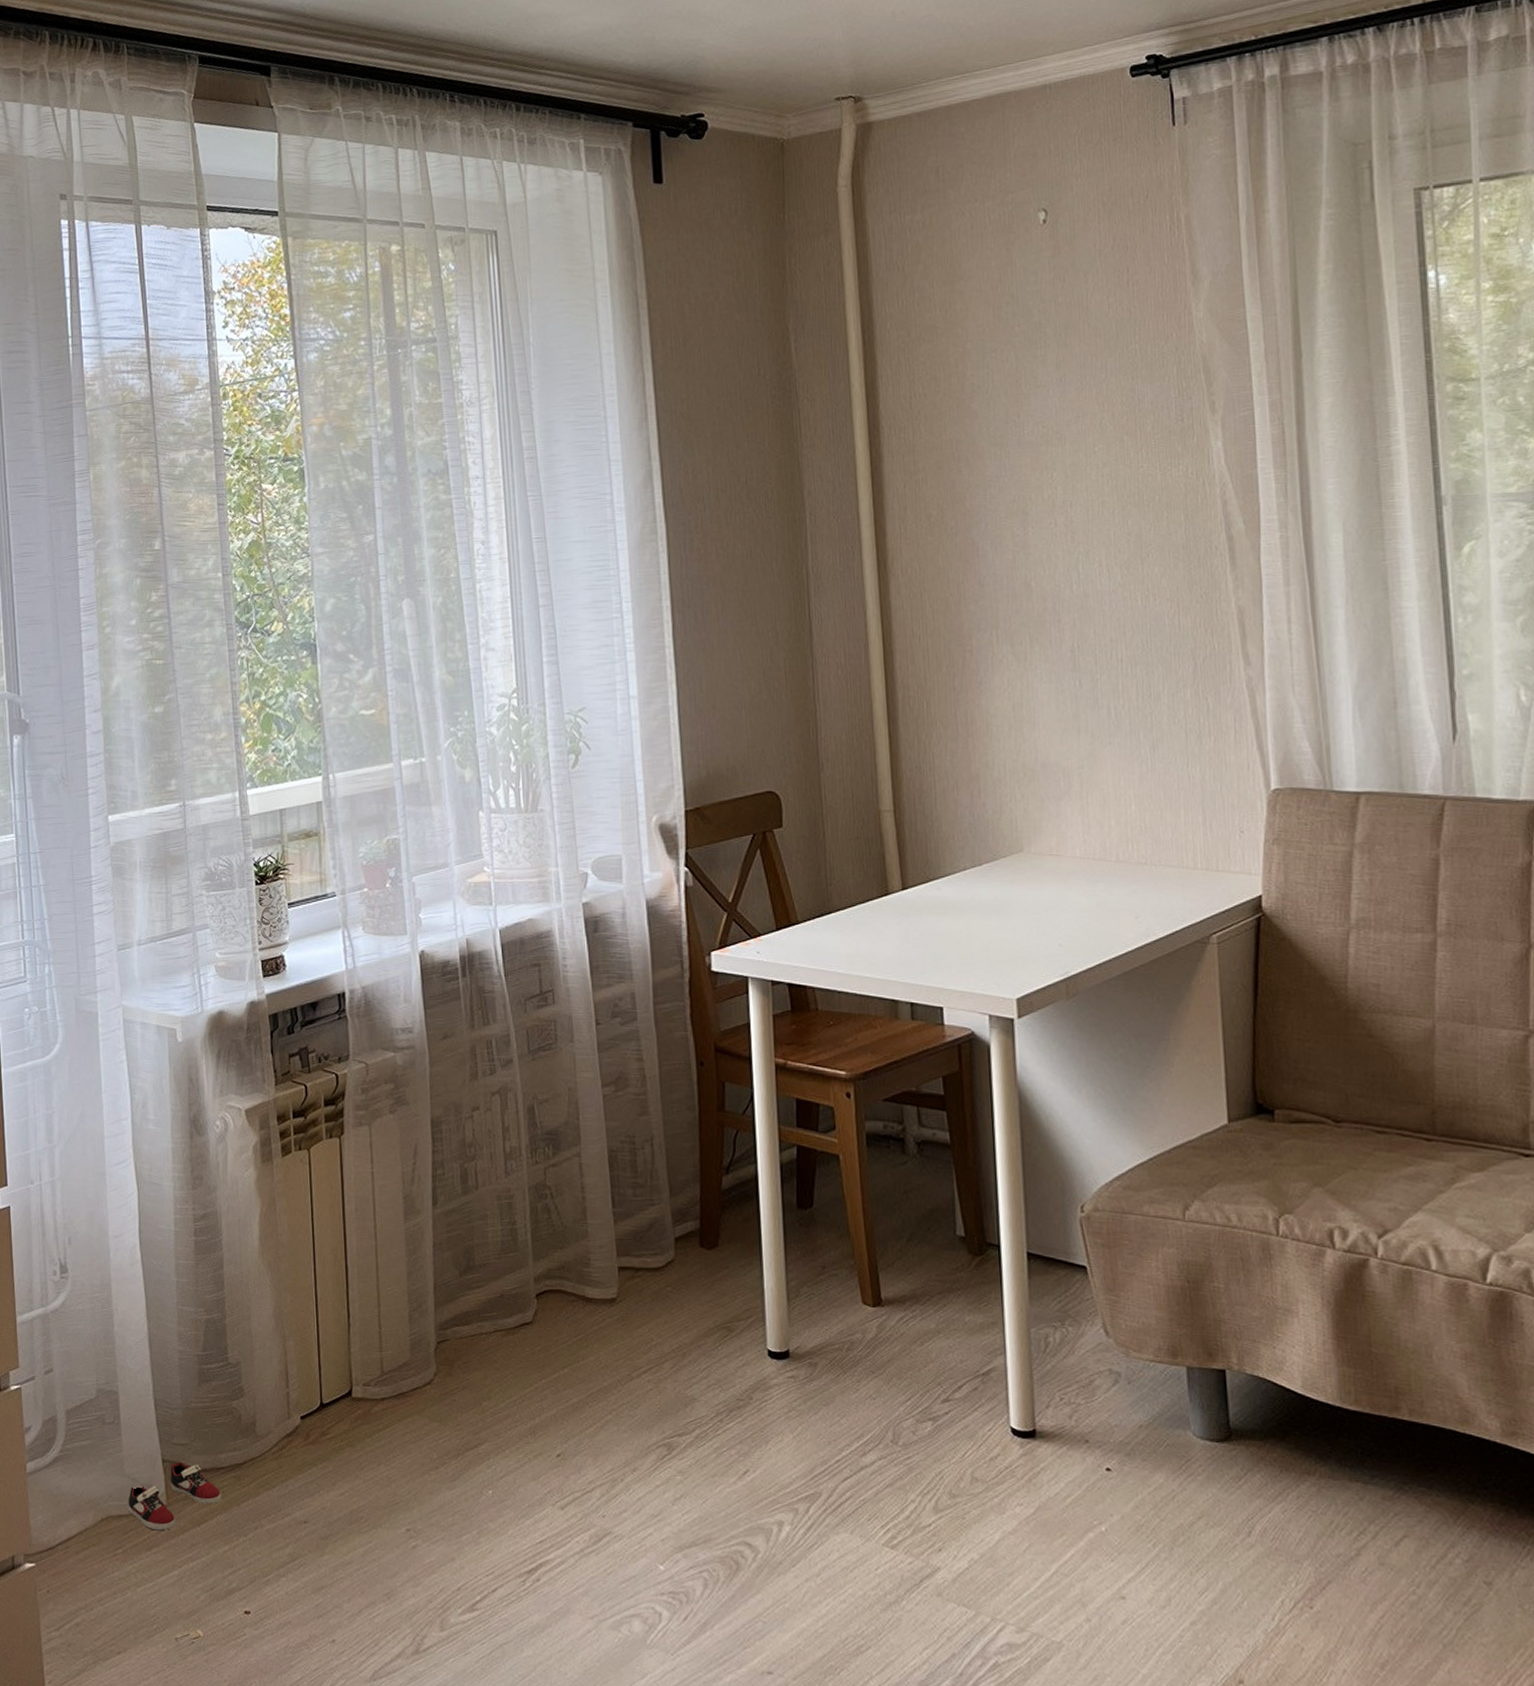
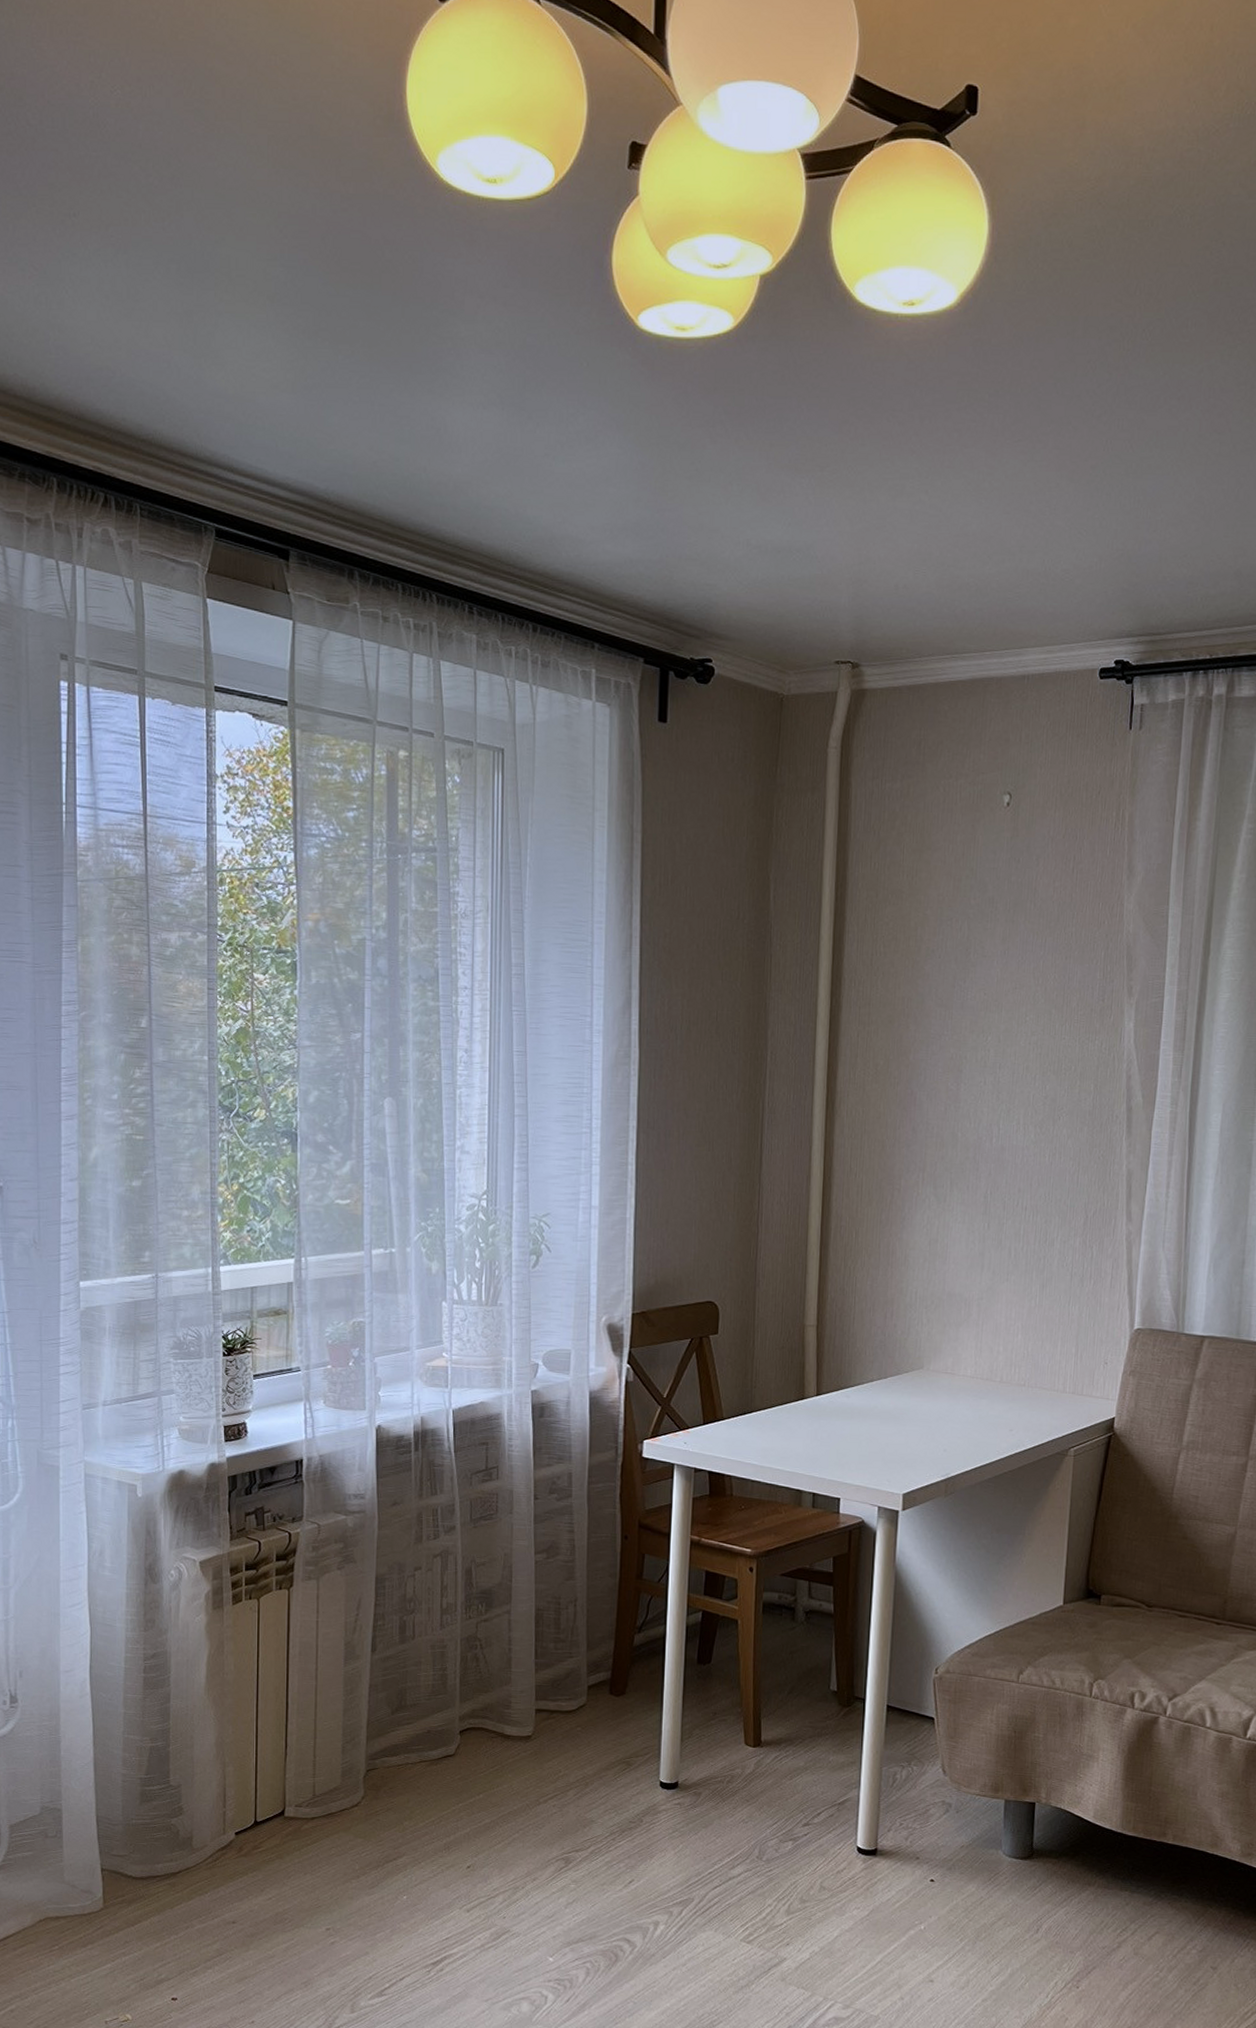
sneaker: present [128,1461,222,1531] -> none [66,1870,157,1930]

